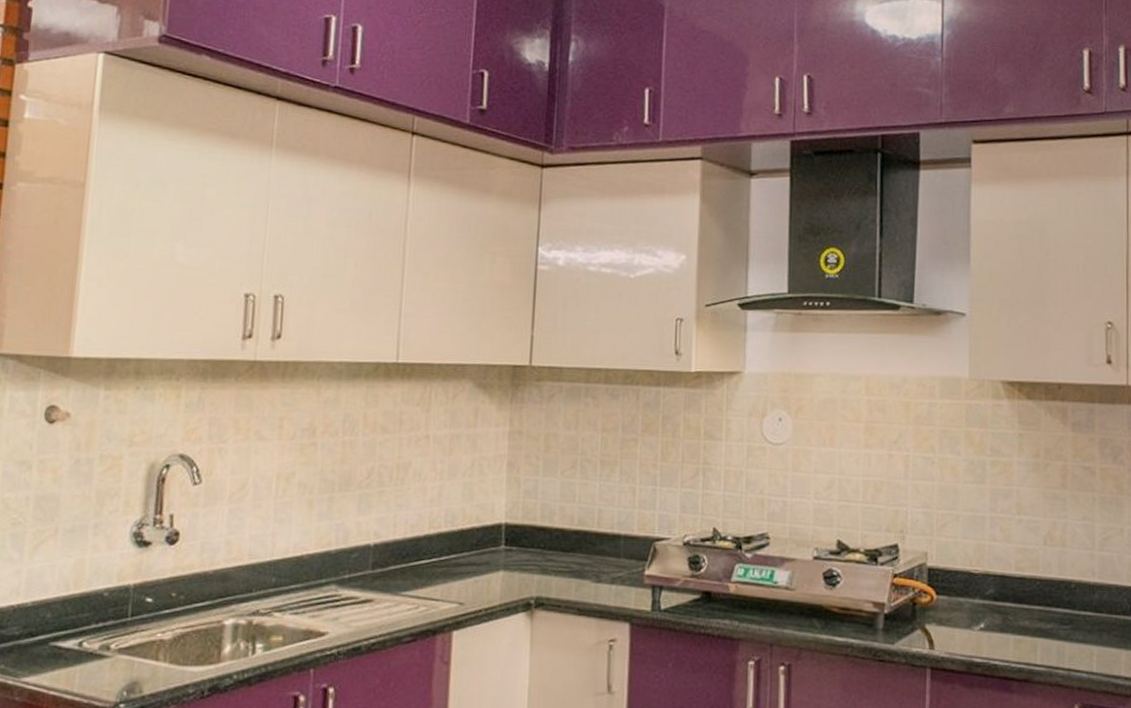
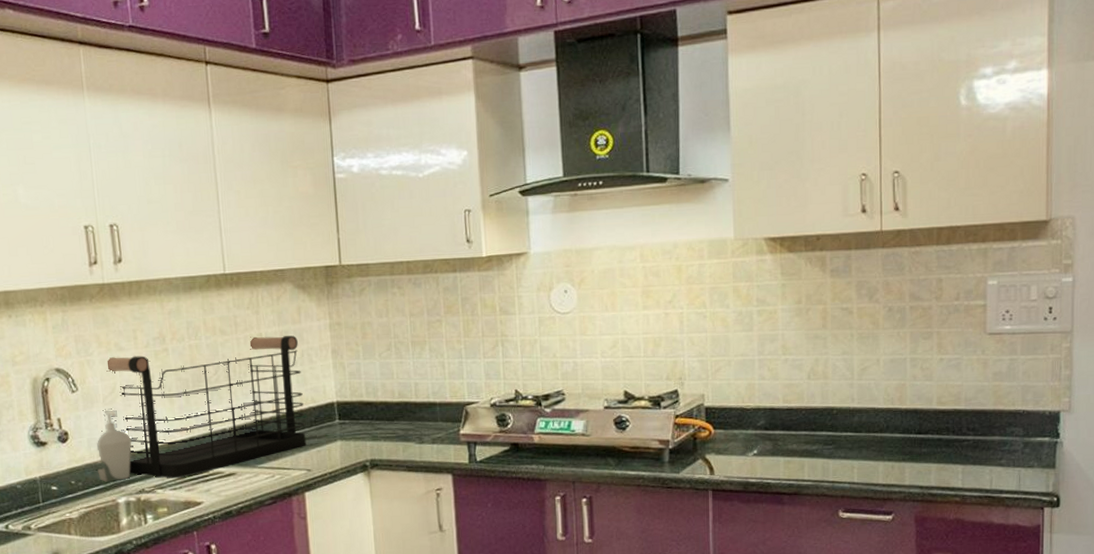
dish rack: none [204,438,470,599] -> present [95,335,307,478]
soap bottle: none [206,510,255,598] -> present [96,411,132,482]

